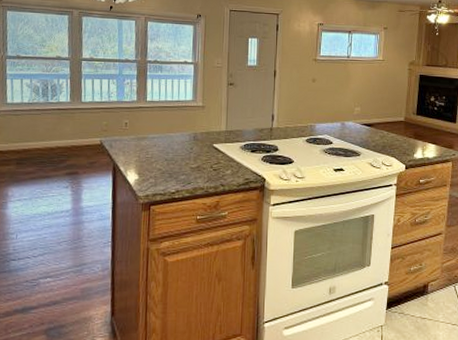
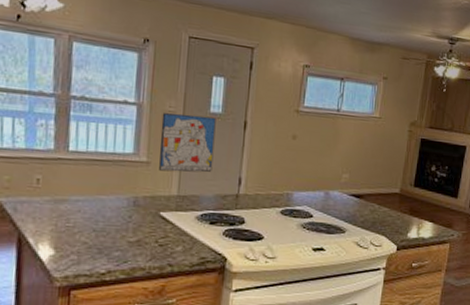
wall art: none [211,68,253,113] -> present [159,113,216,173]

